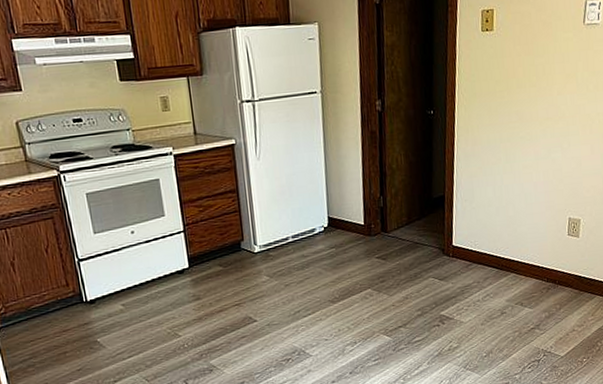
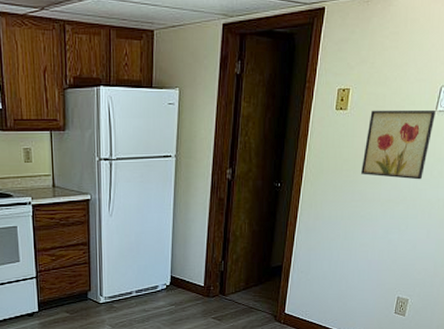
wall art: none [515,24,584,96] -> present [361,109,436,180]

